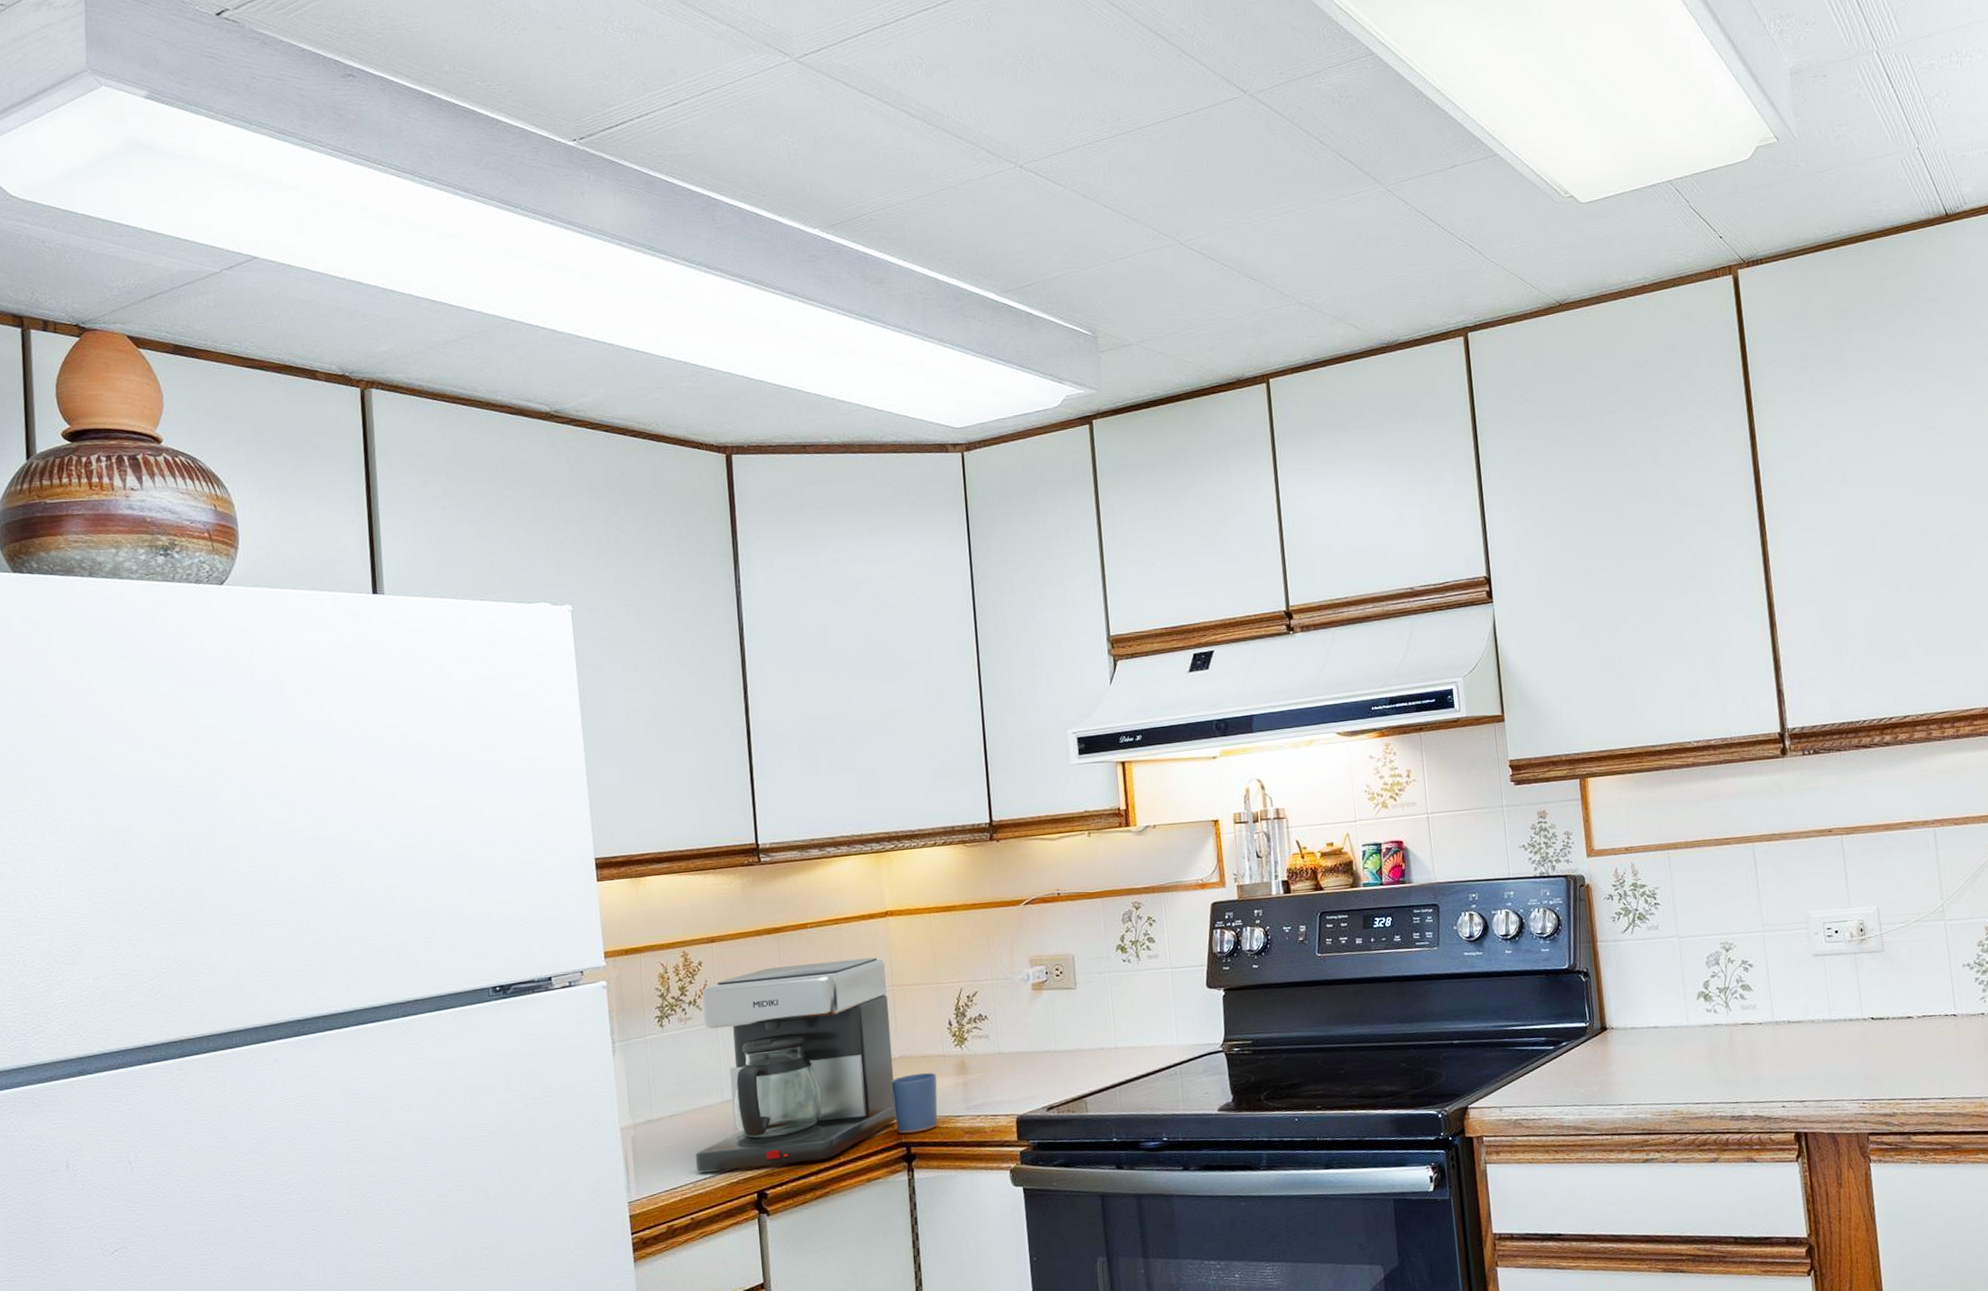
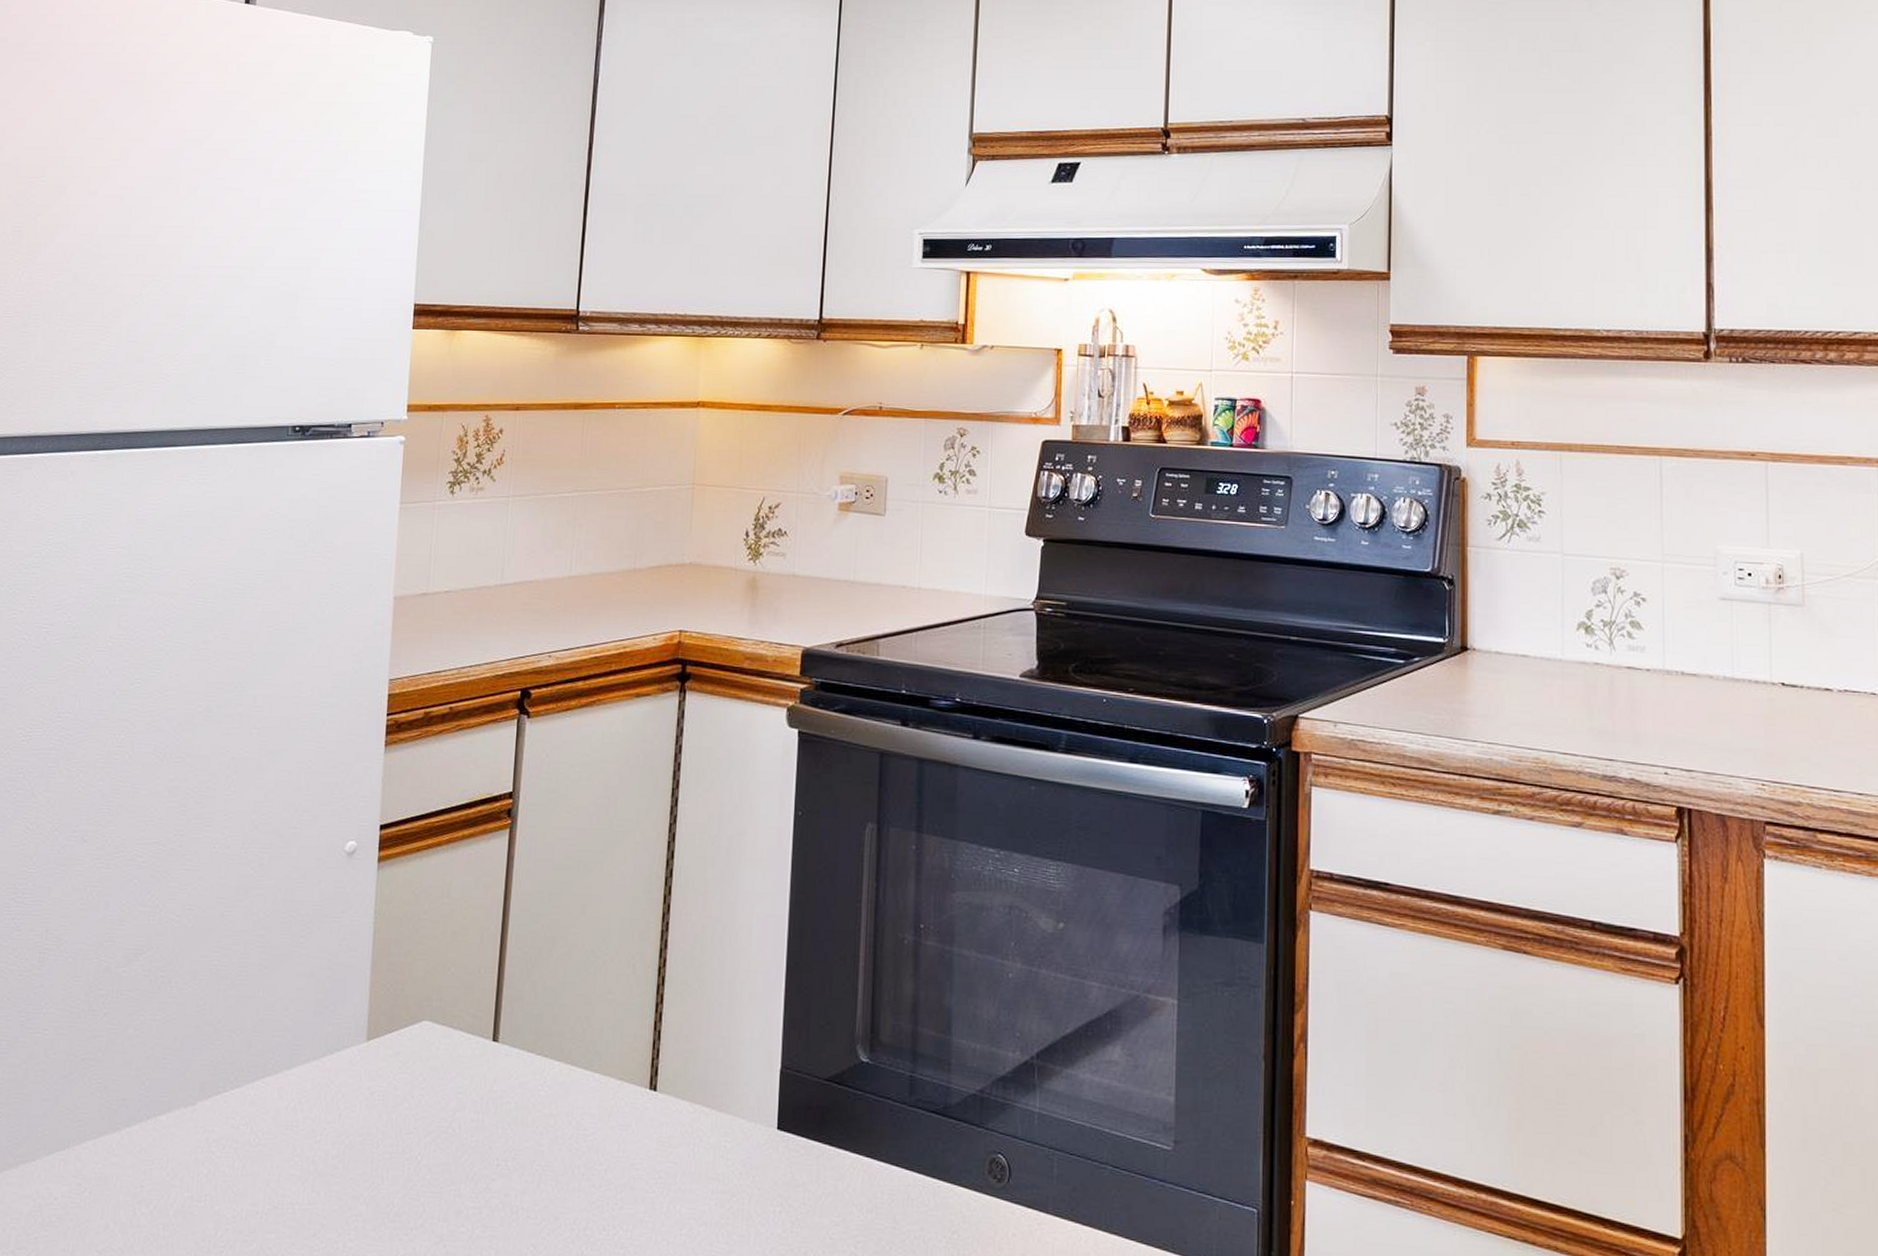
coffee maker: present [695,957,897,1172] -> none [463,446,689,665]
mug: present [891,1073,938,1134] -> none [675,584,725,650]

